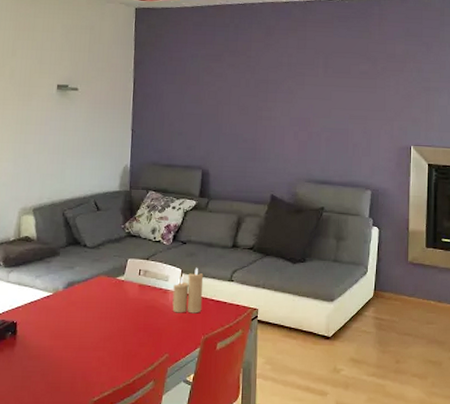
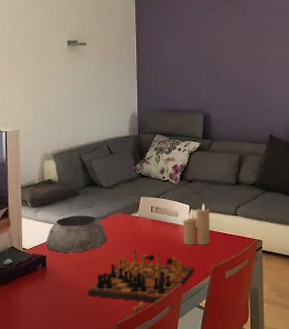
plant pot: none [16,277,89,319] -> present [45,215,108,253]
gameboard: none [62,317,183,387] -> present [88,250,194,312]

